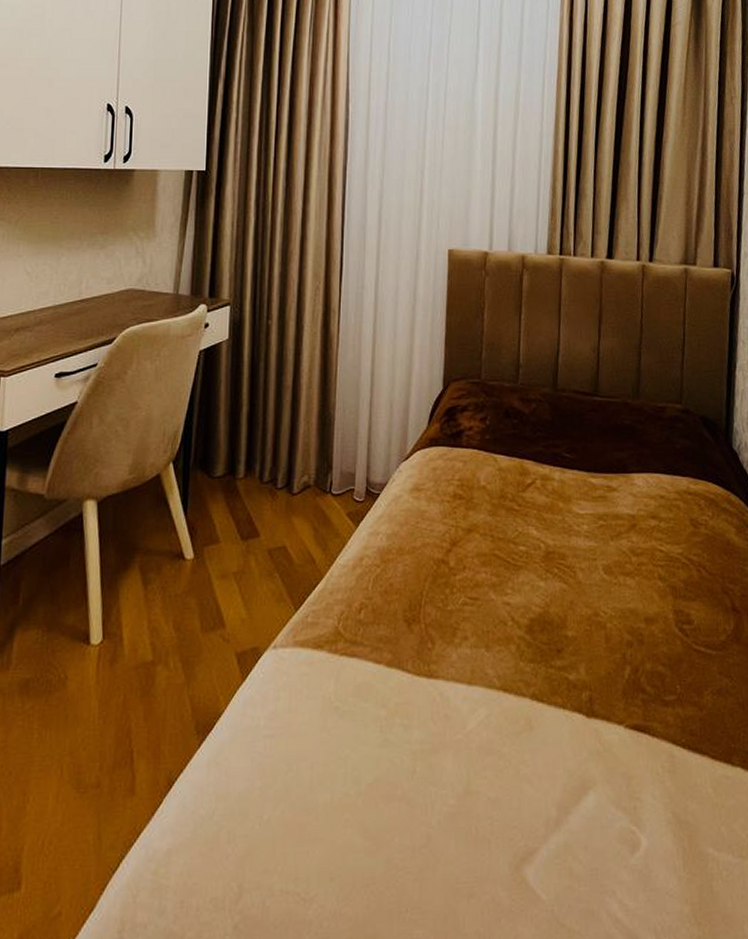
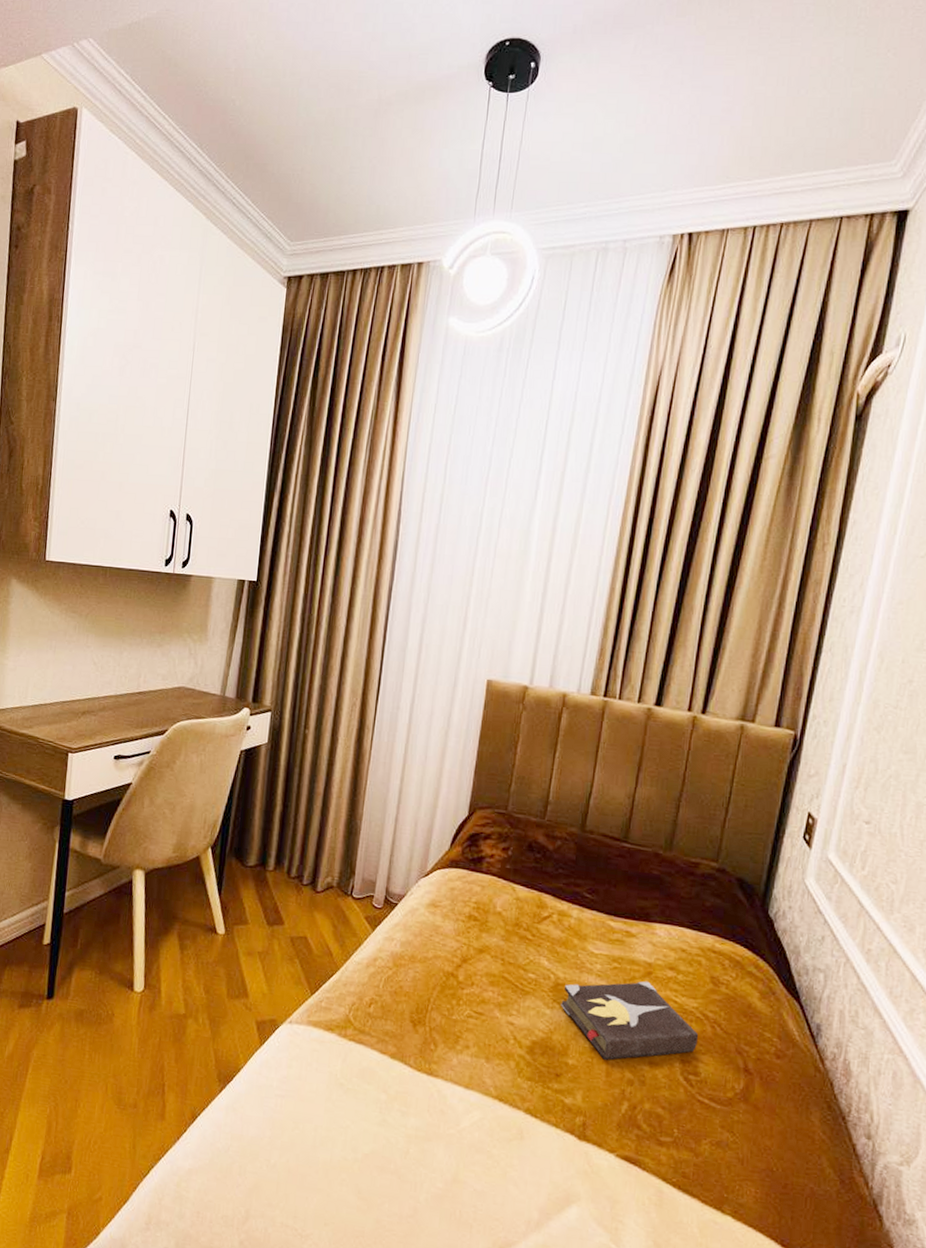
hardback book: none [554,534,687,625] -> present [561,981,699,1060]

